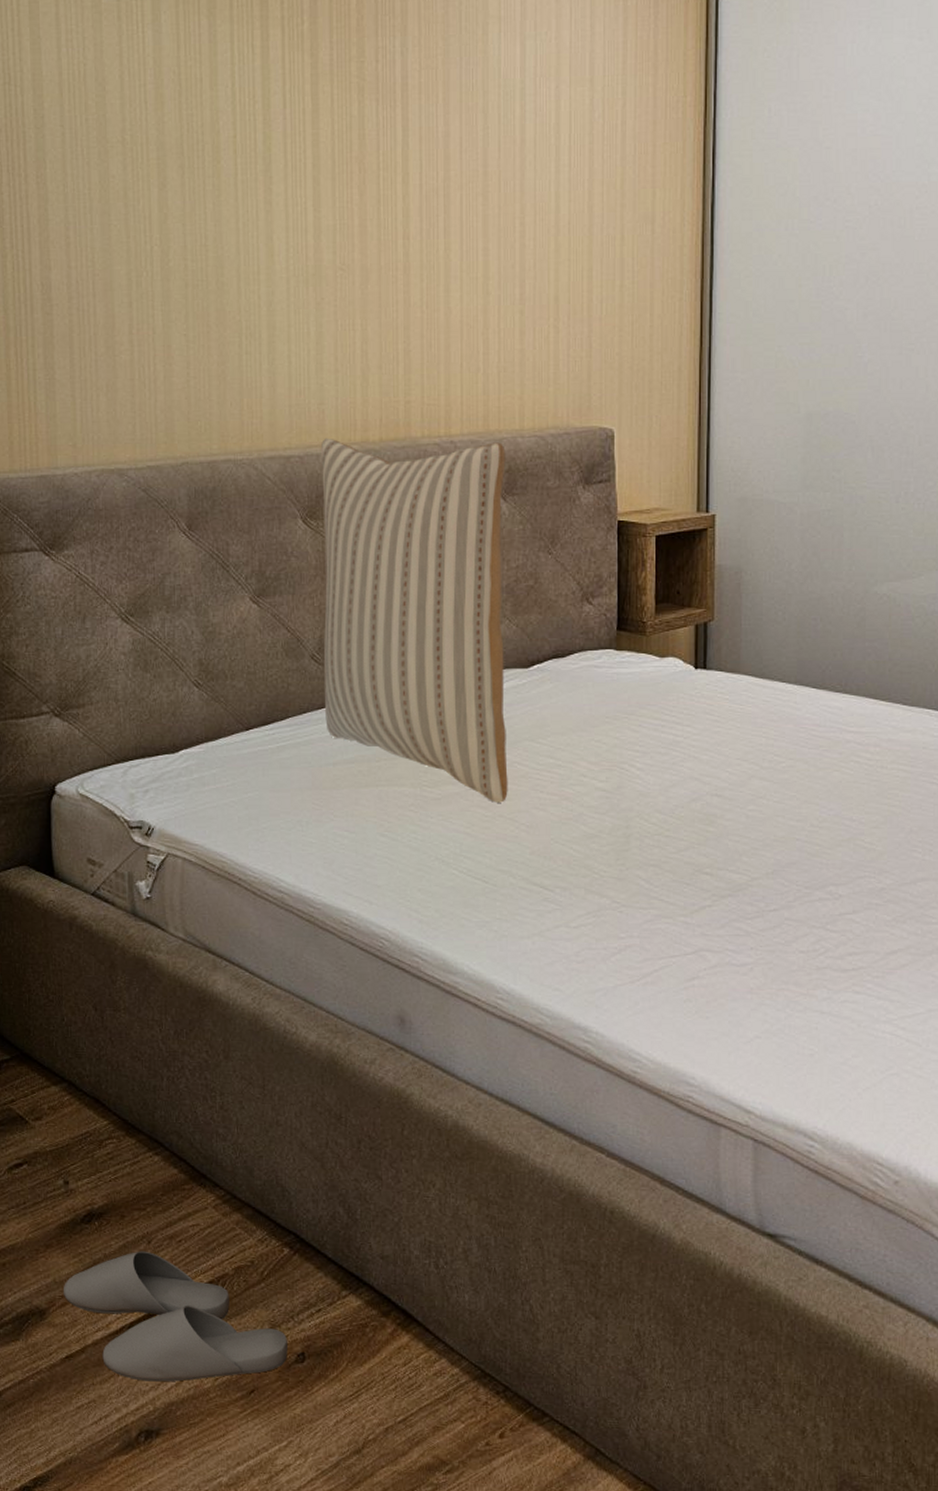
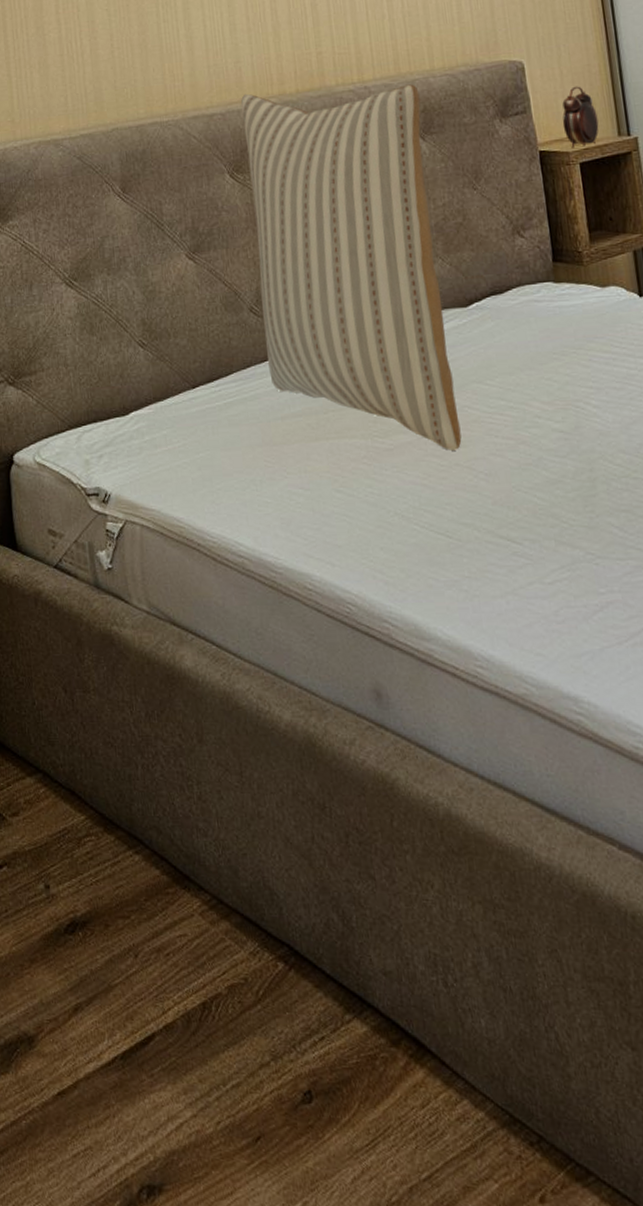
slippers: present [64,1251,289,1382] -> none [51,966,293,1126]
alarm clock: none [644,459,679,520] -> present [562,86,599,148]

